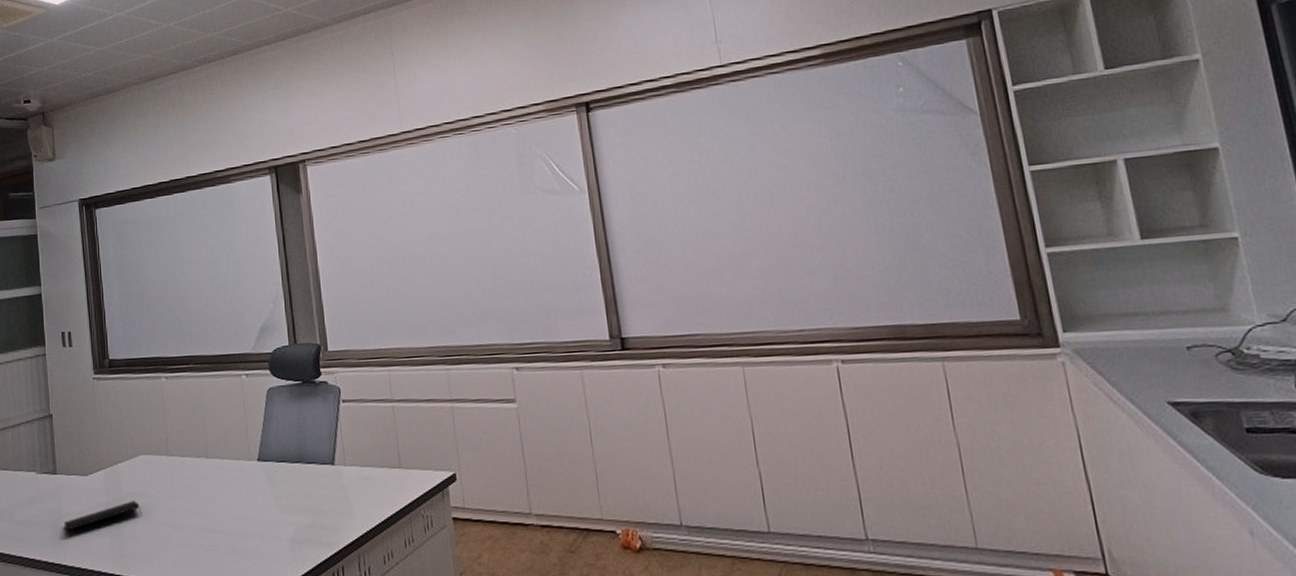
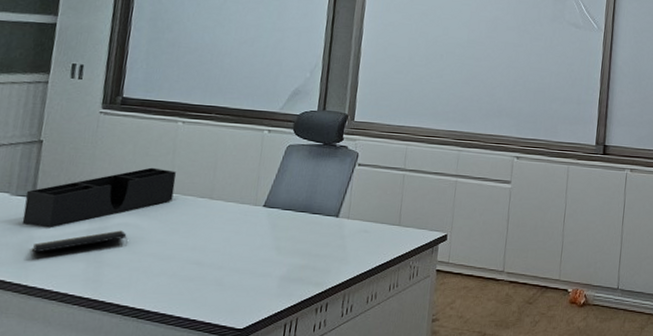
desk organizer: none [48,430,173,505] -> present [22,167,176,229]

